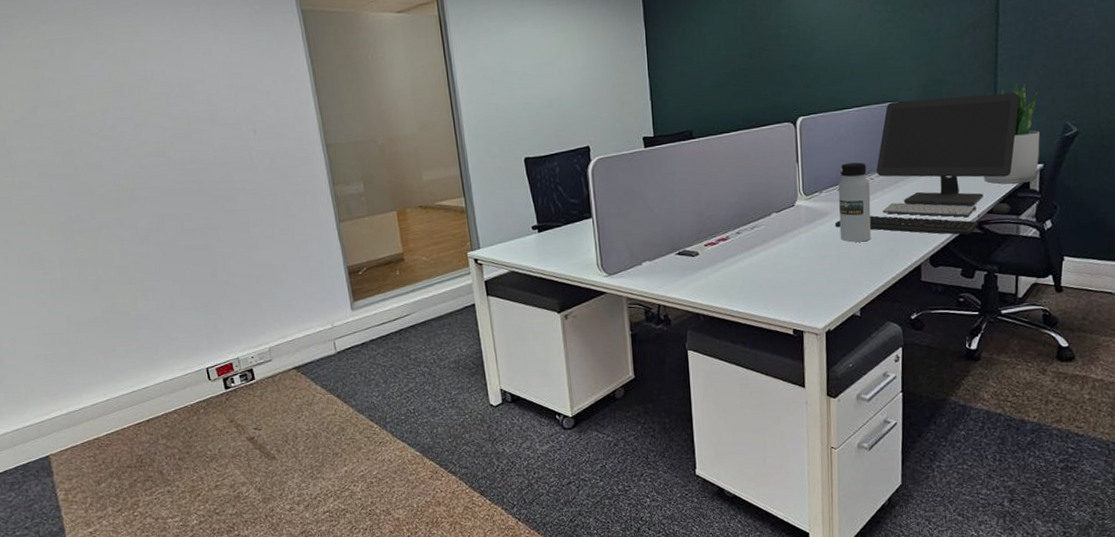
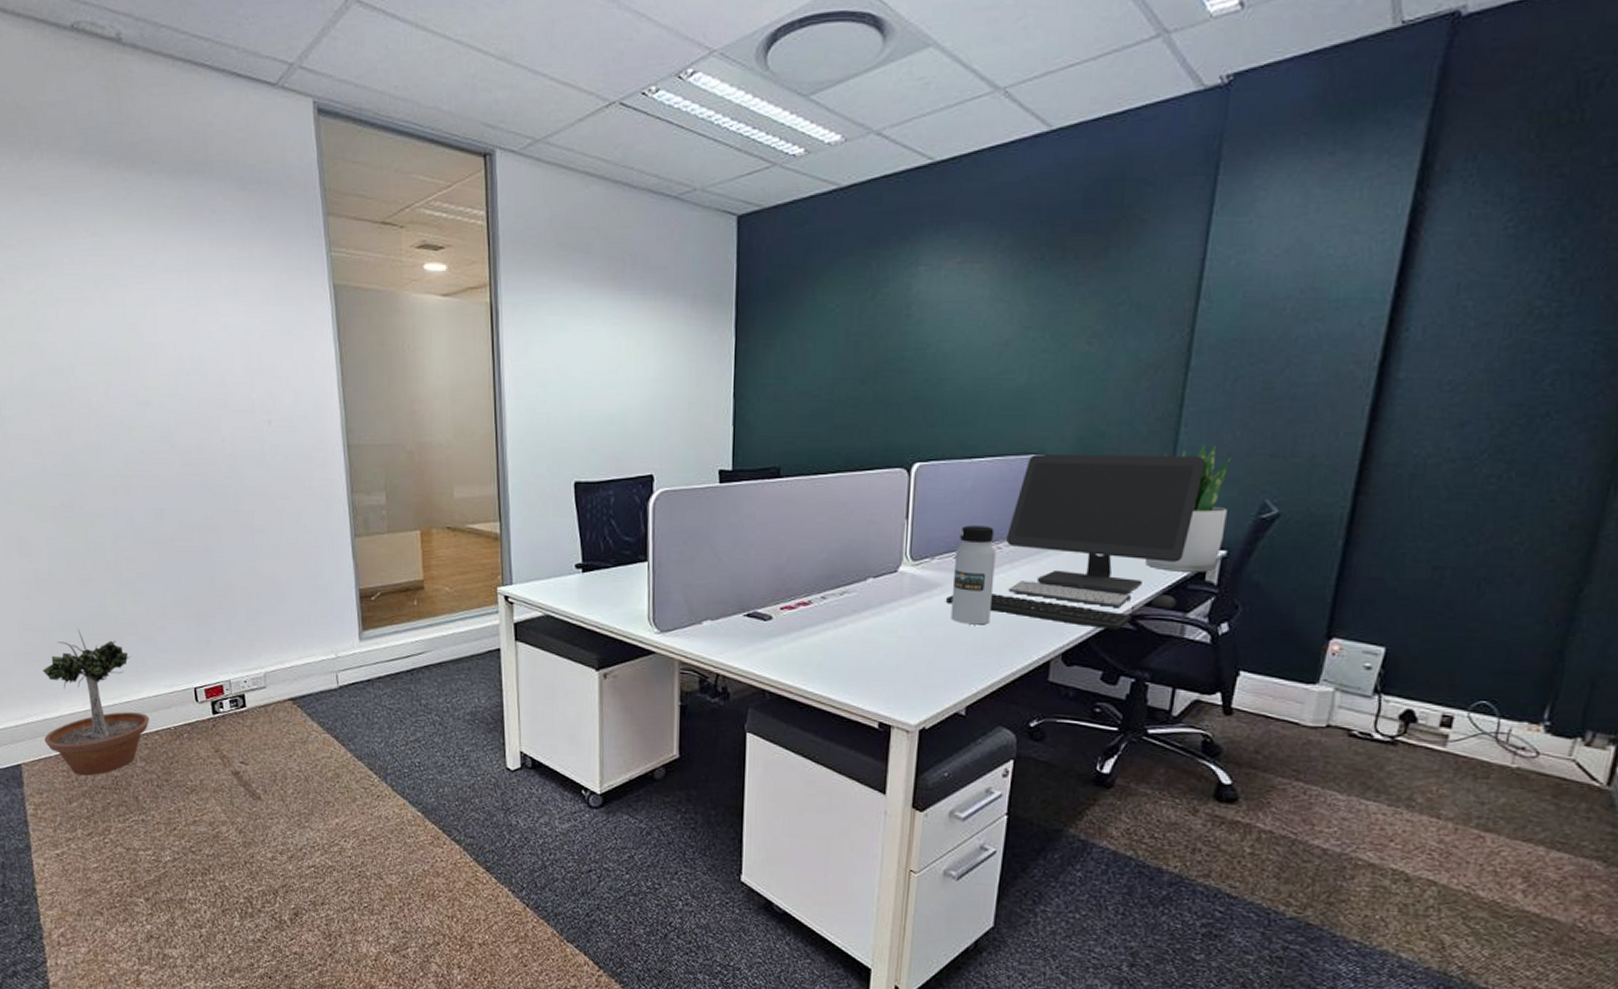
potted tree: none [63,327,167,459] -> present [42,628,149,776]

